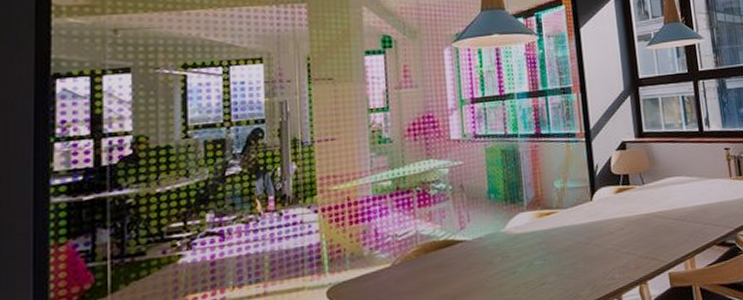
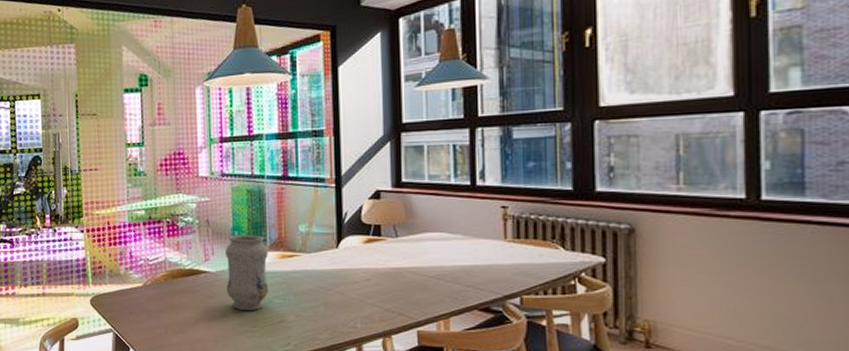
vase: none [482,195,529,278] -> present [225,235,269,311]

